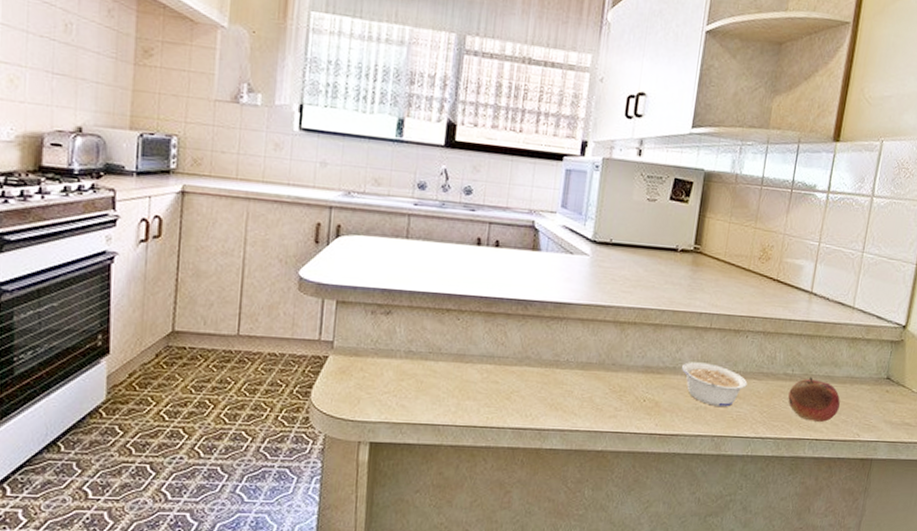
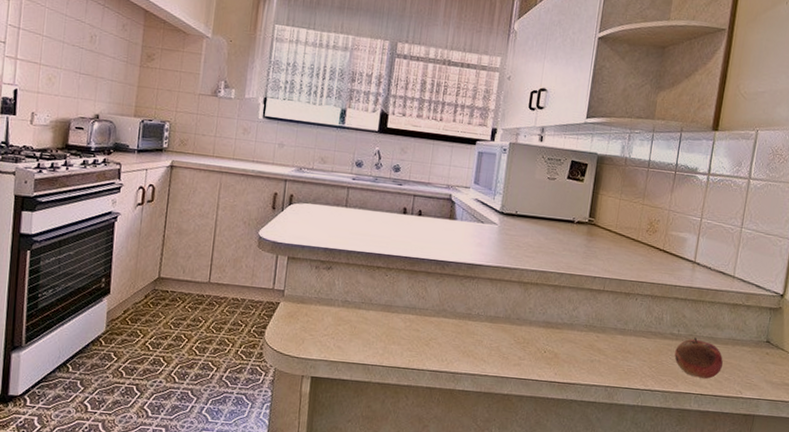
legume: present [682,362,748,407] -> none [578,319,637,361]

